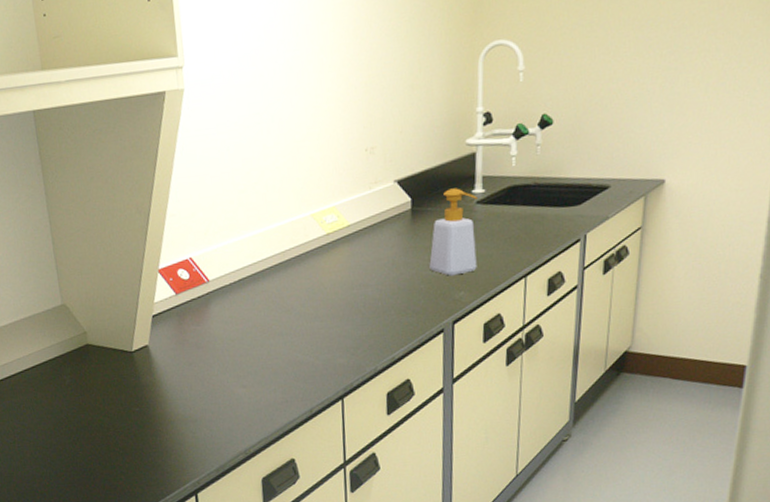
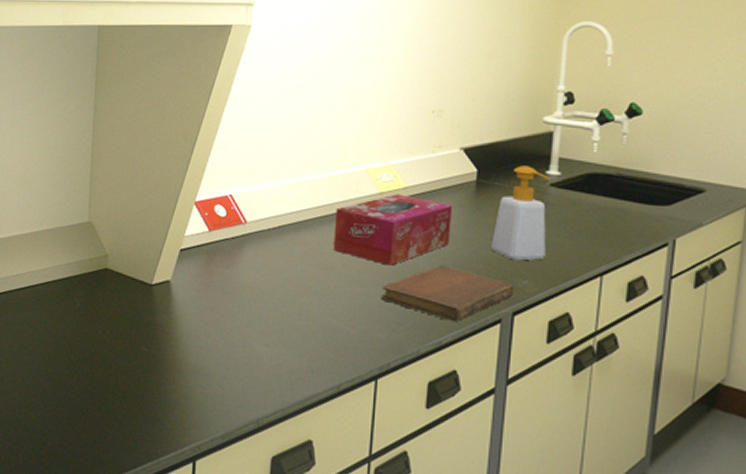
tissue box: none [289,232,393,299] -> present [333,194,453,266]
notebook: none [338,290,453,339] -> present [380,265,515,323]

